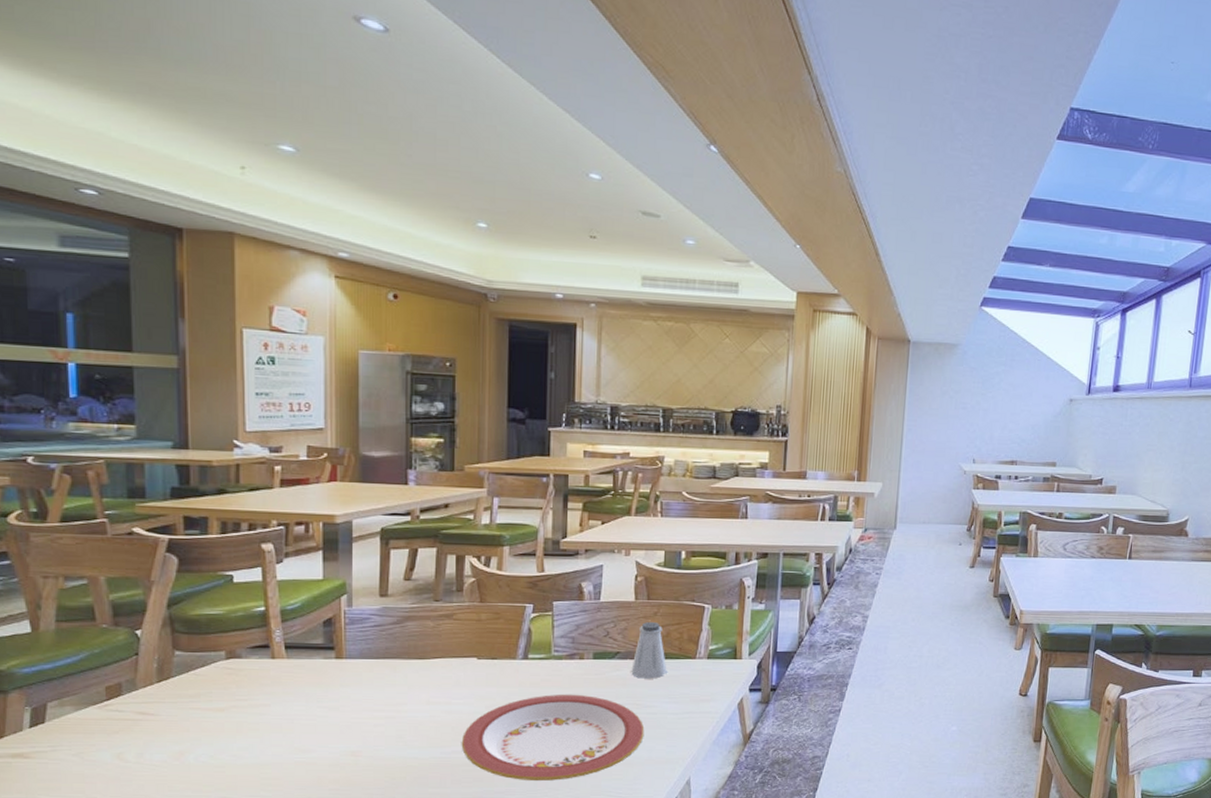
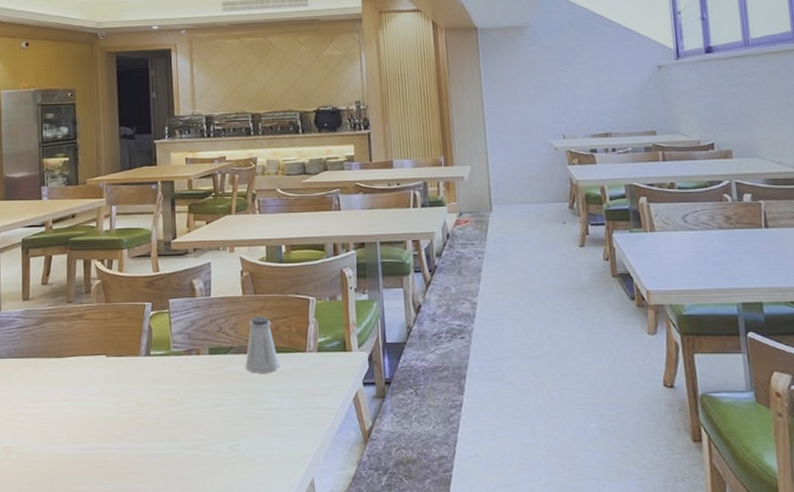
plate: present [461,694,645,781] -> none [96,390,264,479]

